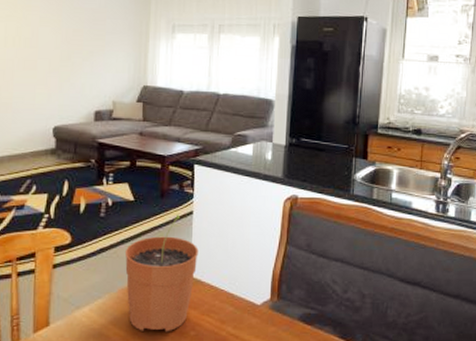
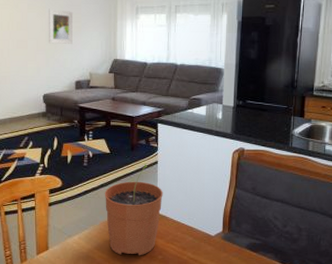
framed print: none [64,23,95,67] -> present [49,9,73,45]

